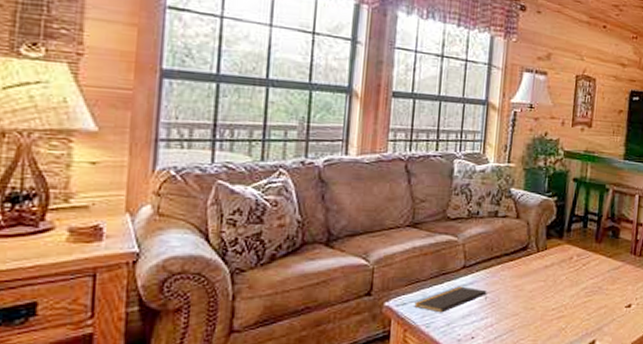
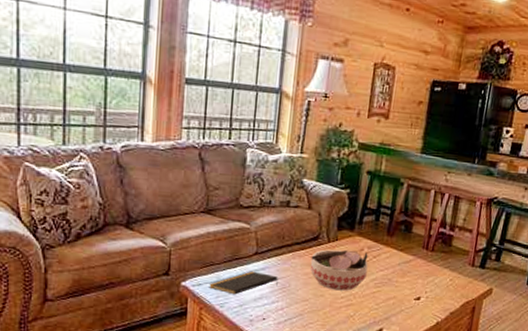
bowl: none [519,259,578,302] -> present [309,249,368,291]

